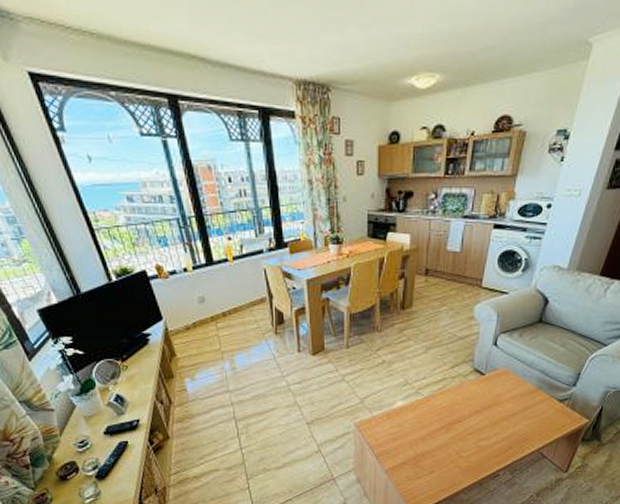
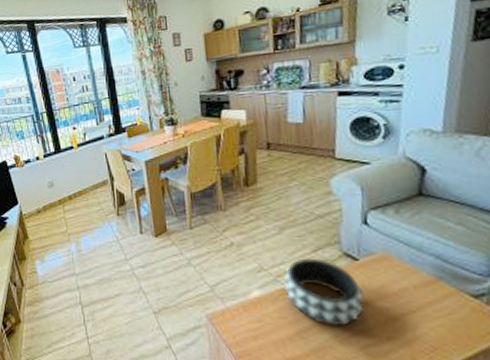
decorative bowl: none [424,373,484,428] -> present [283,258,365,327]

